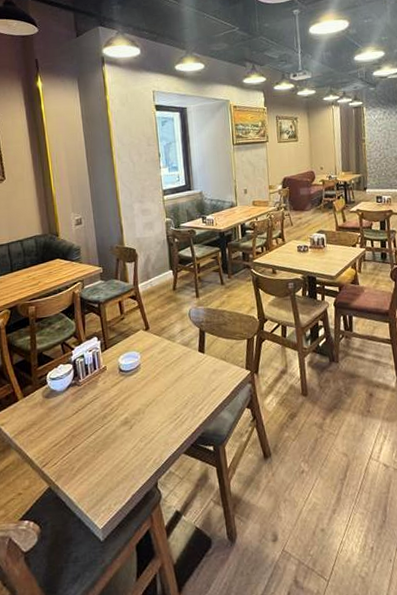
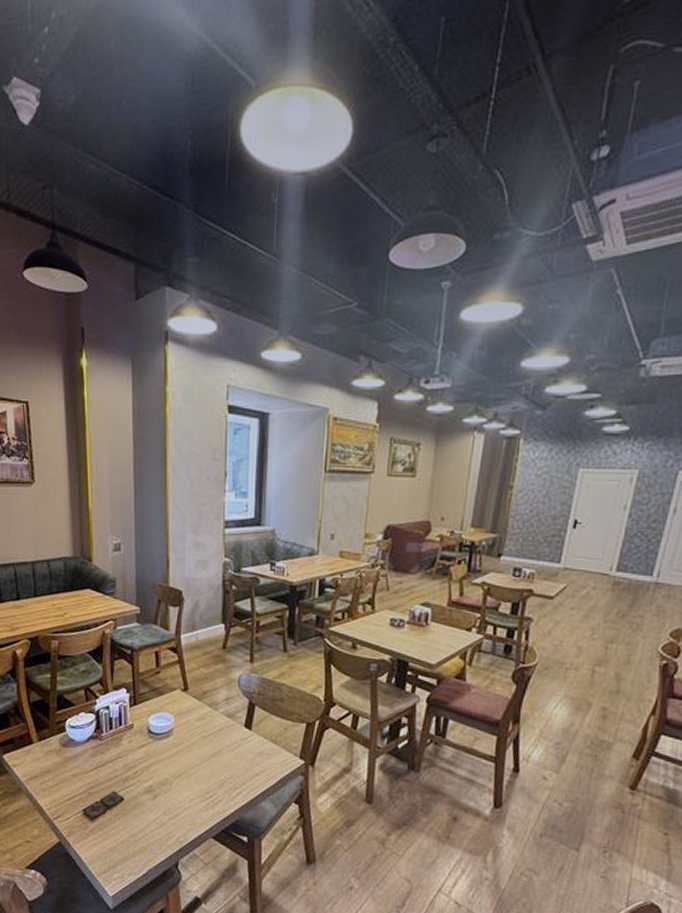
coaster: none [67,429,104,460] -> present [81,791,124,820]

